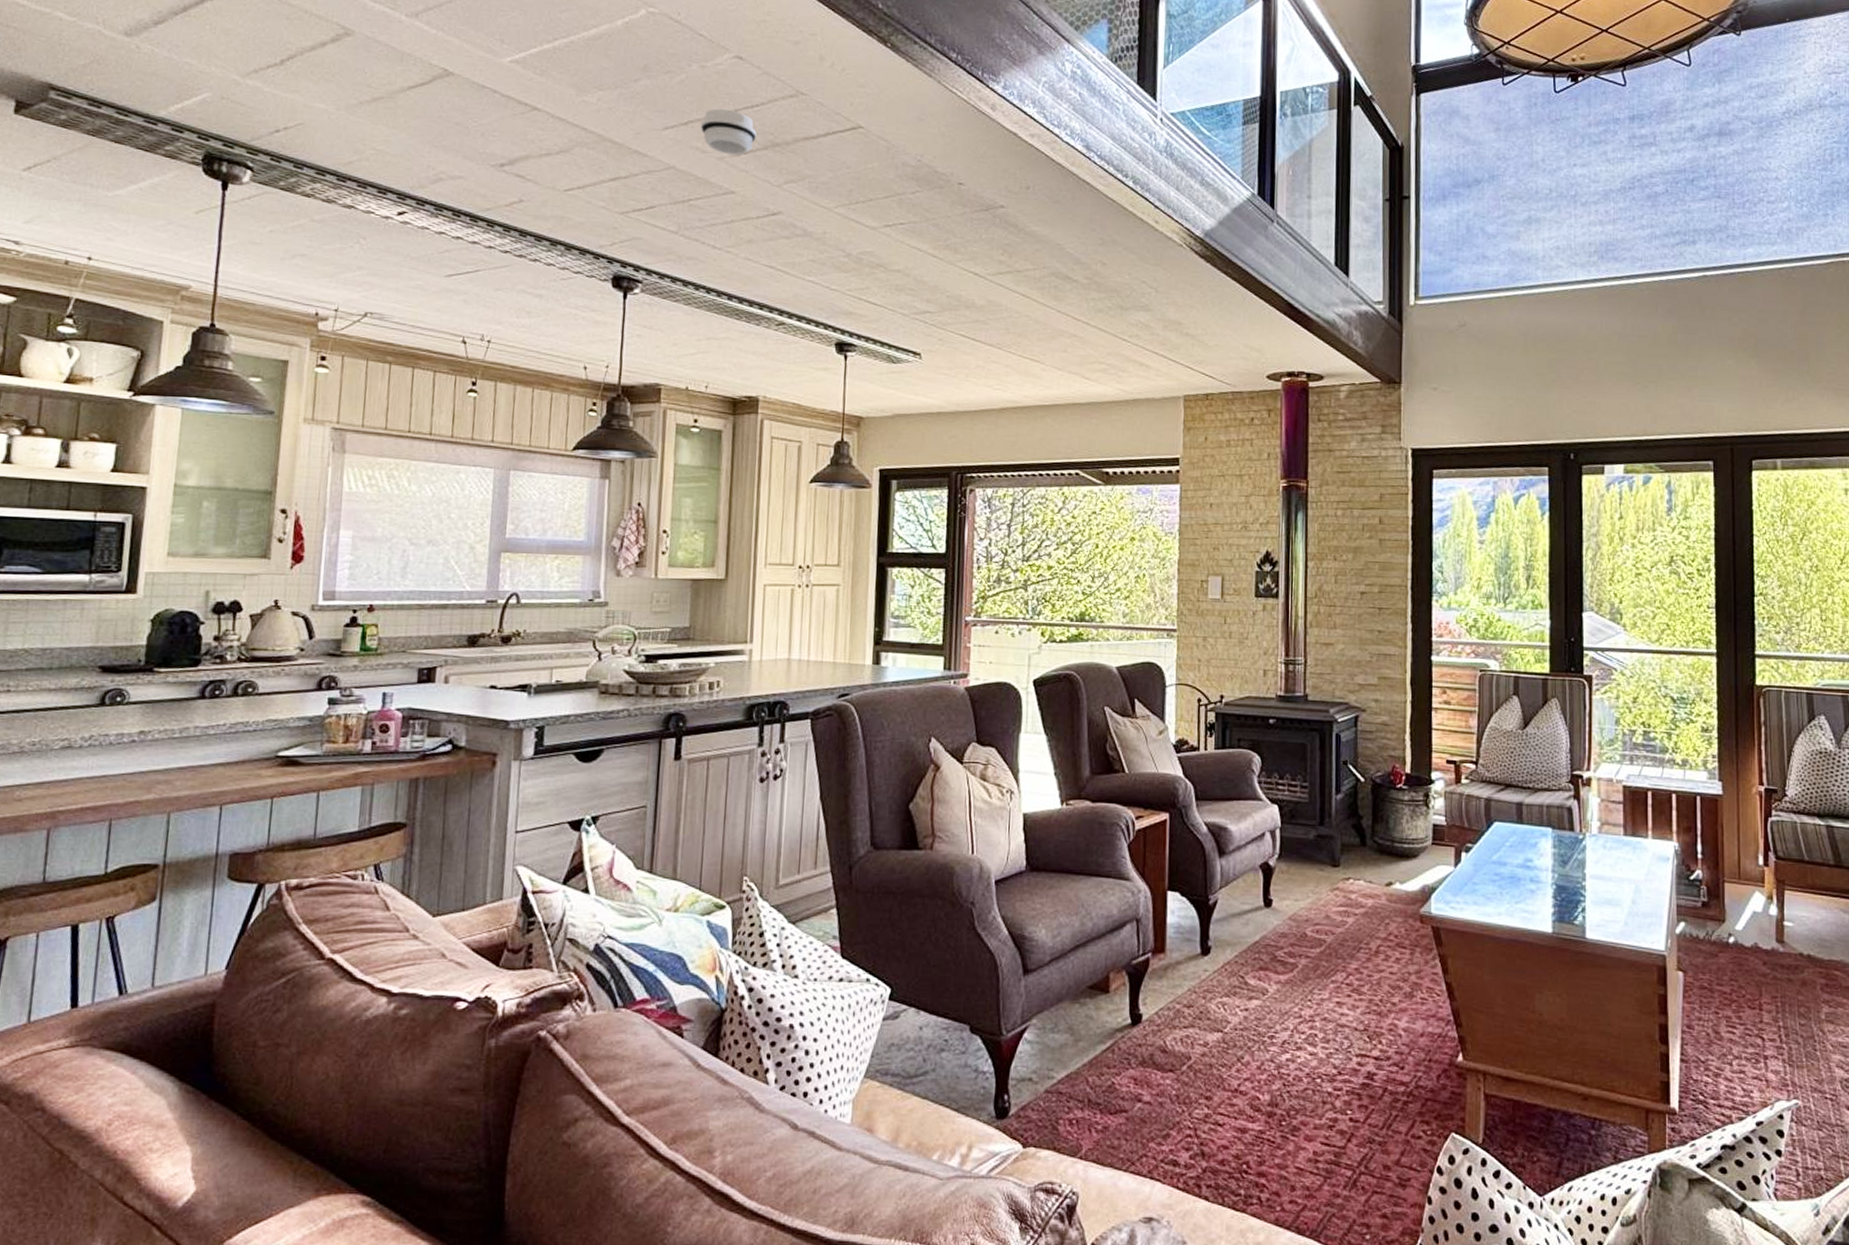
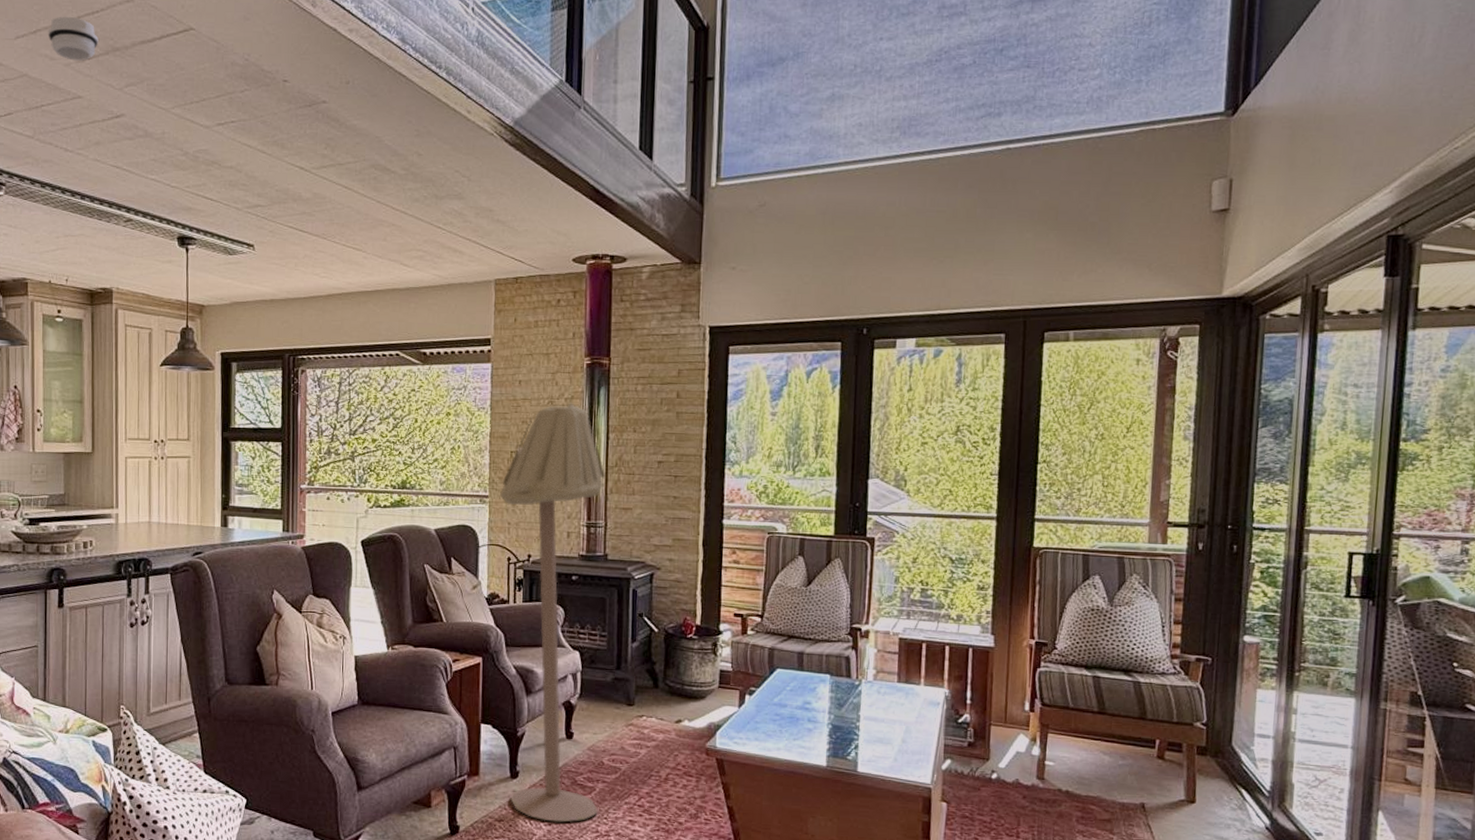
floor lamp: none [1189,528,1304,1007] -> present [500,403,605,823]

